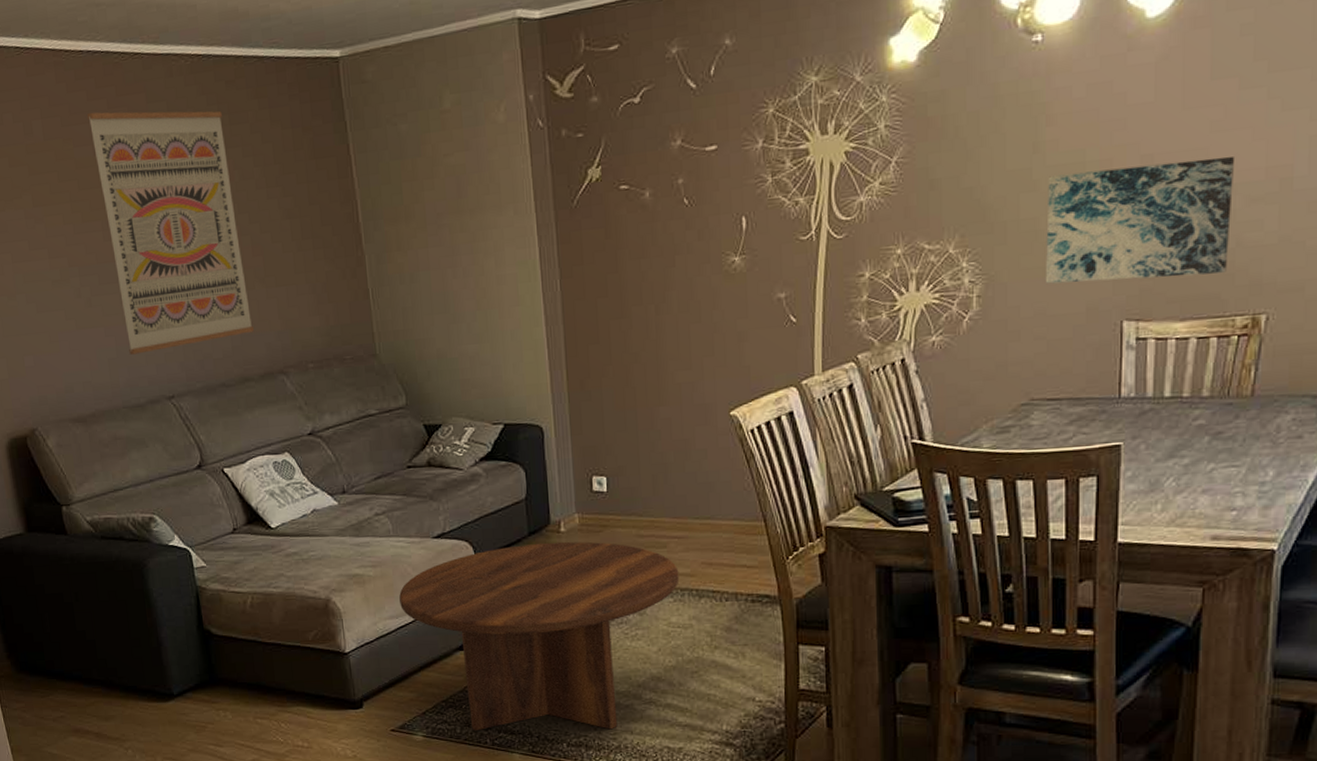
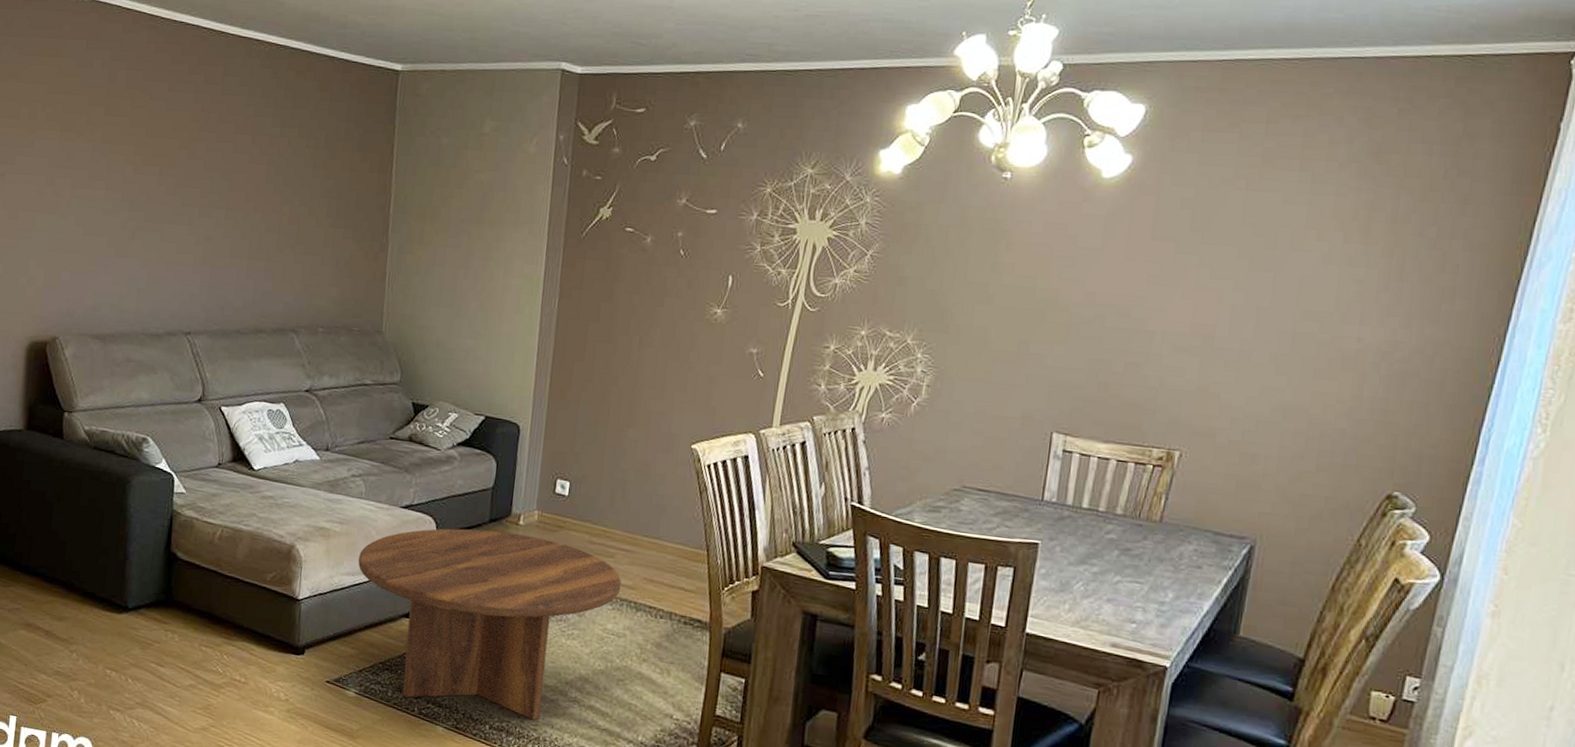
wall art: present [86,111,255,355] -> none [158,73,287,290]
wall art: present [1045,156,1236,284] -> none [988,294,1167,408]

